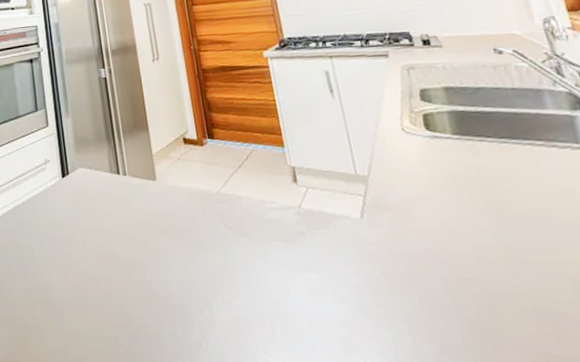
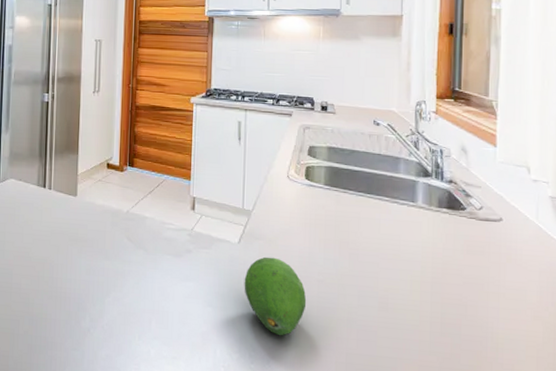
fruit: none [379,232,472,337] -> present [244,256,307,336]

